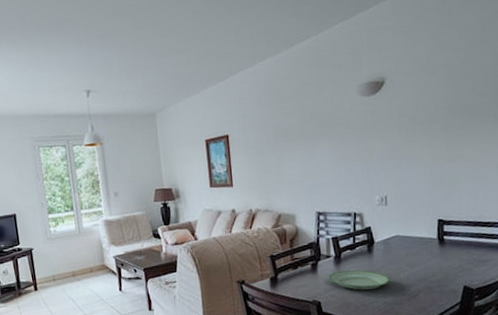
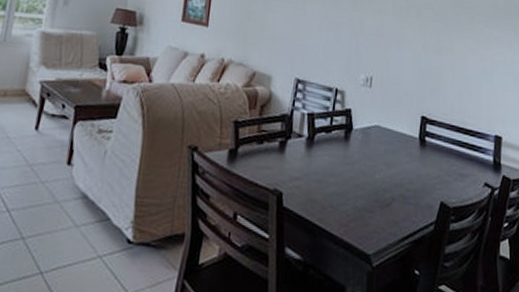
plate: present [328,270,390,290] -> none [296,156,364,187]

